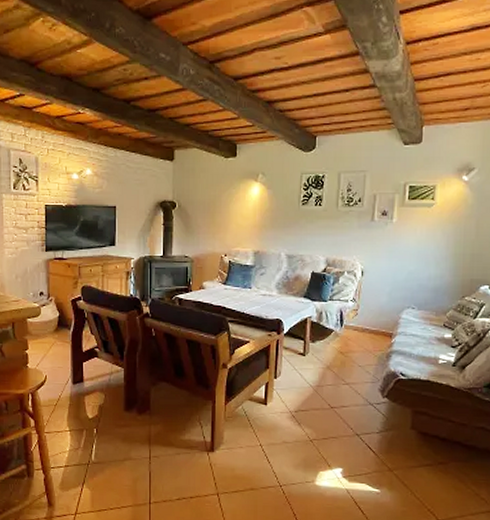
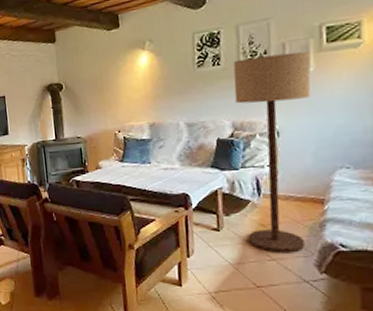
floor lamp: none [328,203,394,379] -> present [233,51,311,253]

